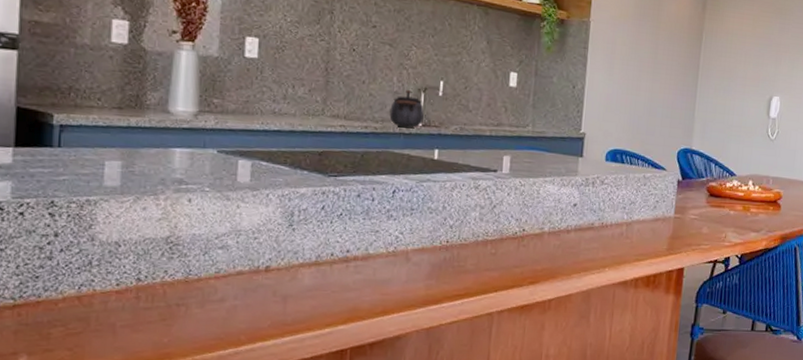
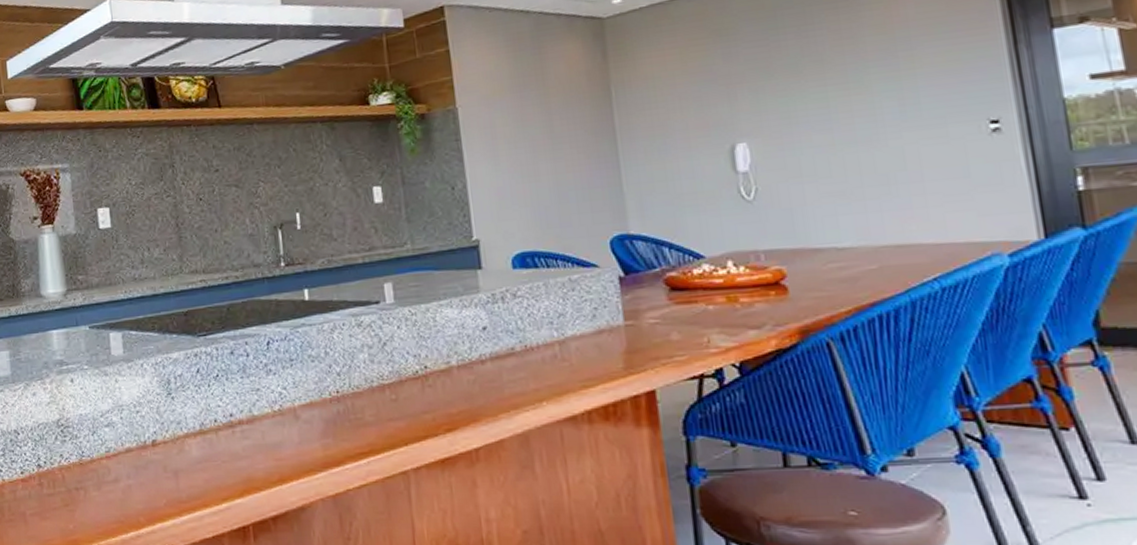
kettle: present [389,90,424,128] -> none [248,230,285,272]

